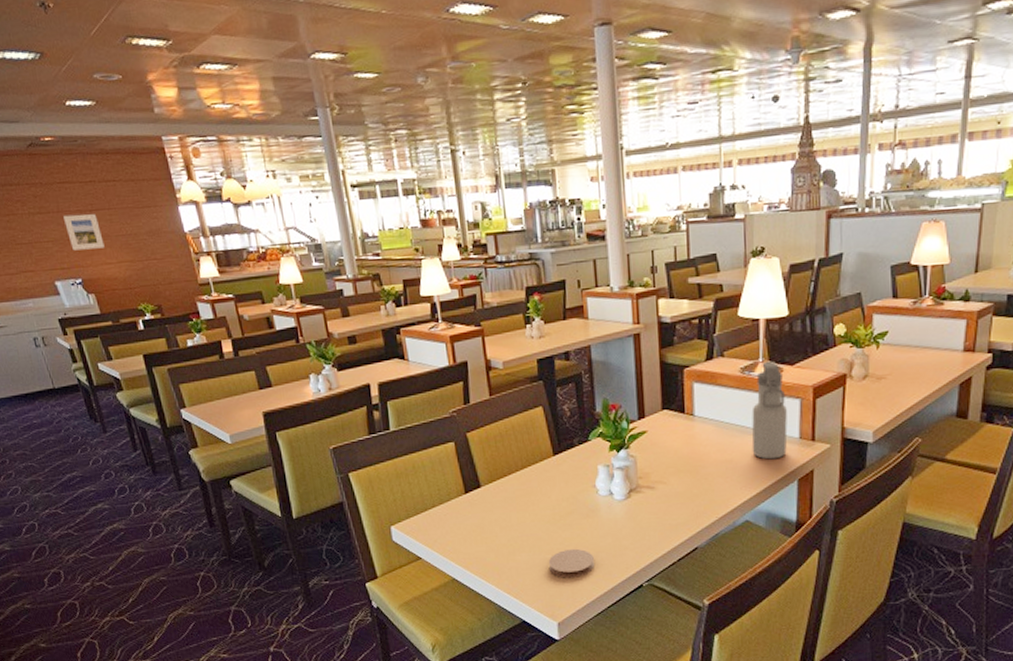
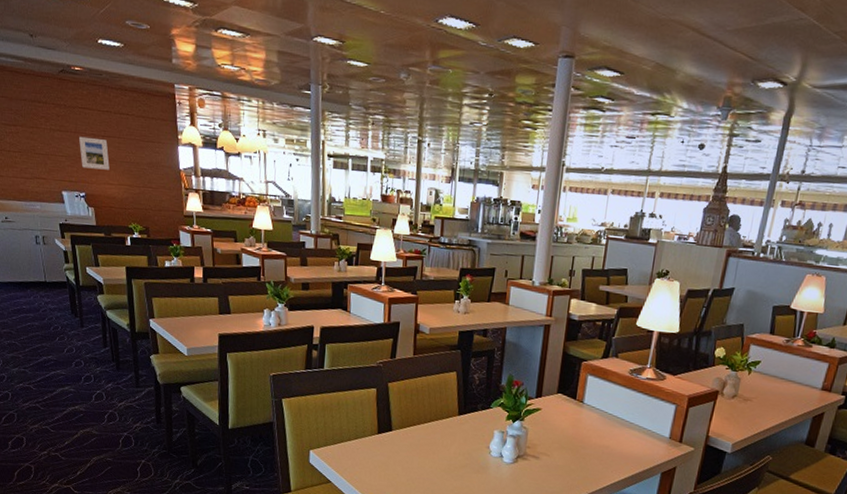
water bottle: present [751,361,788,460] -> none [627,367,666,453]

